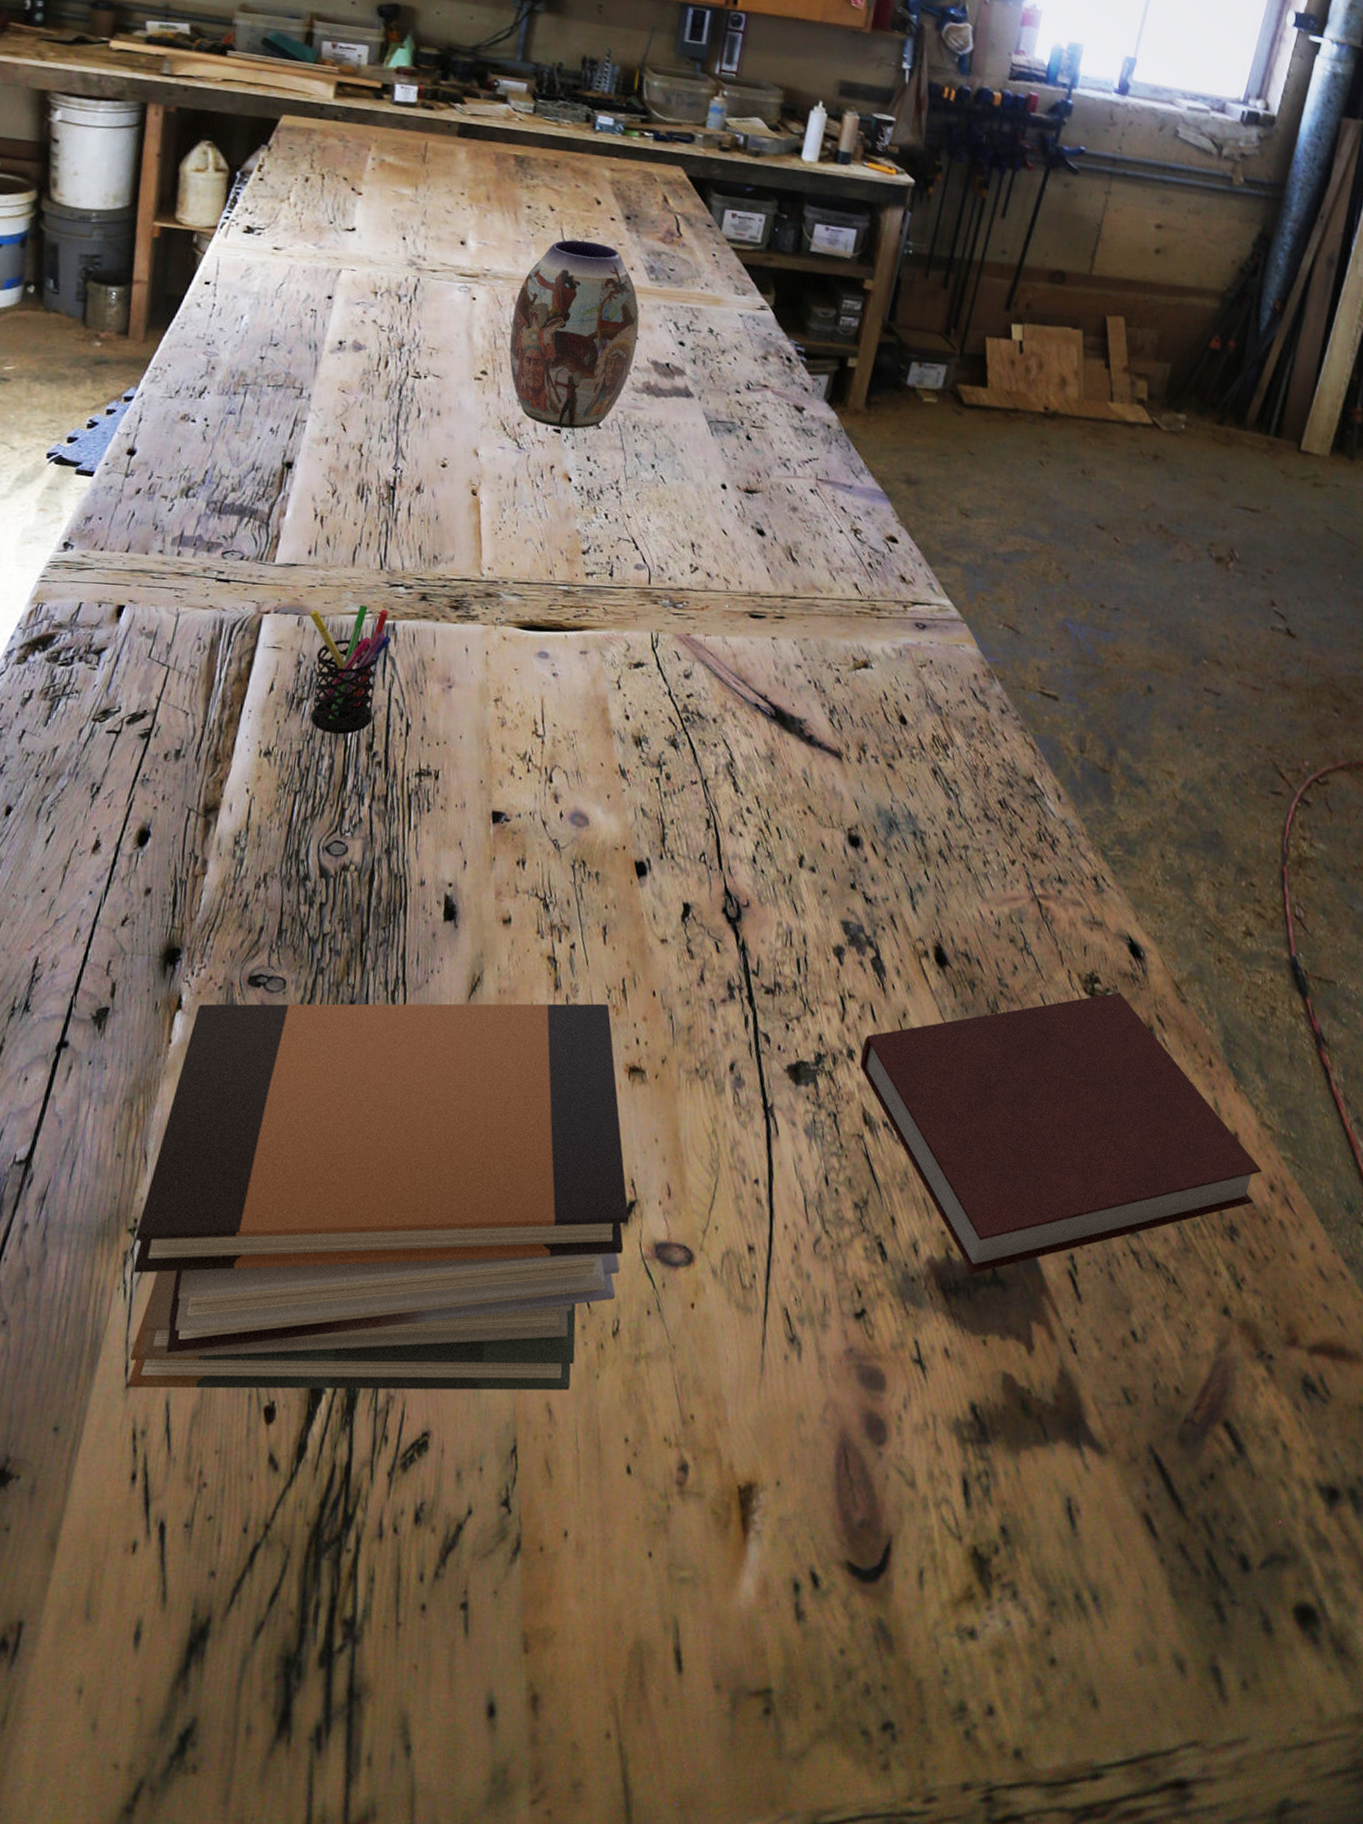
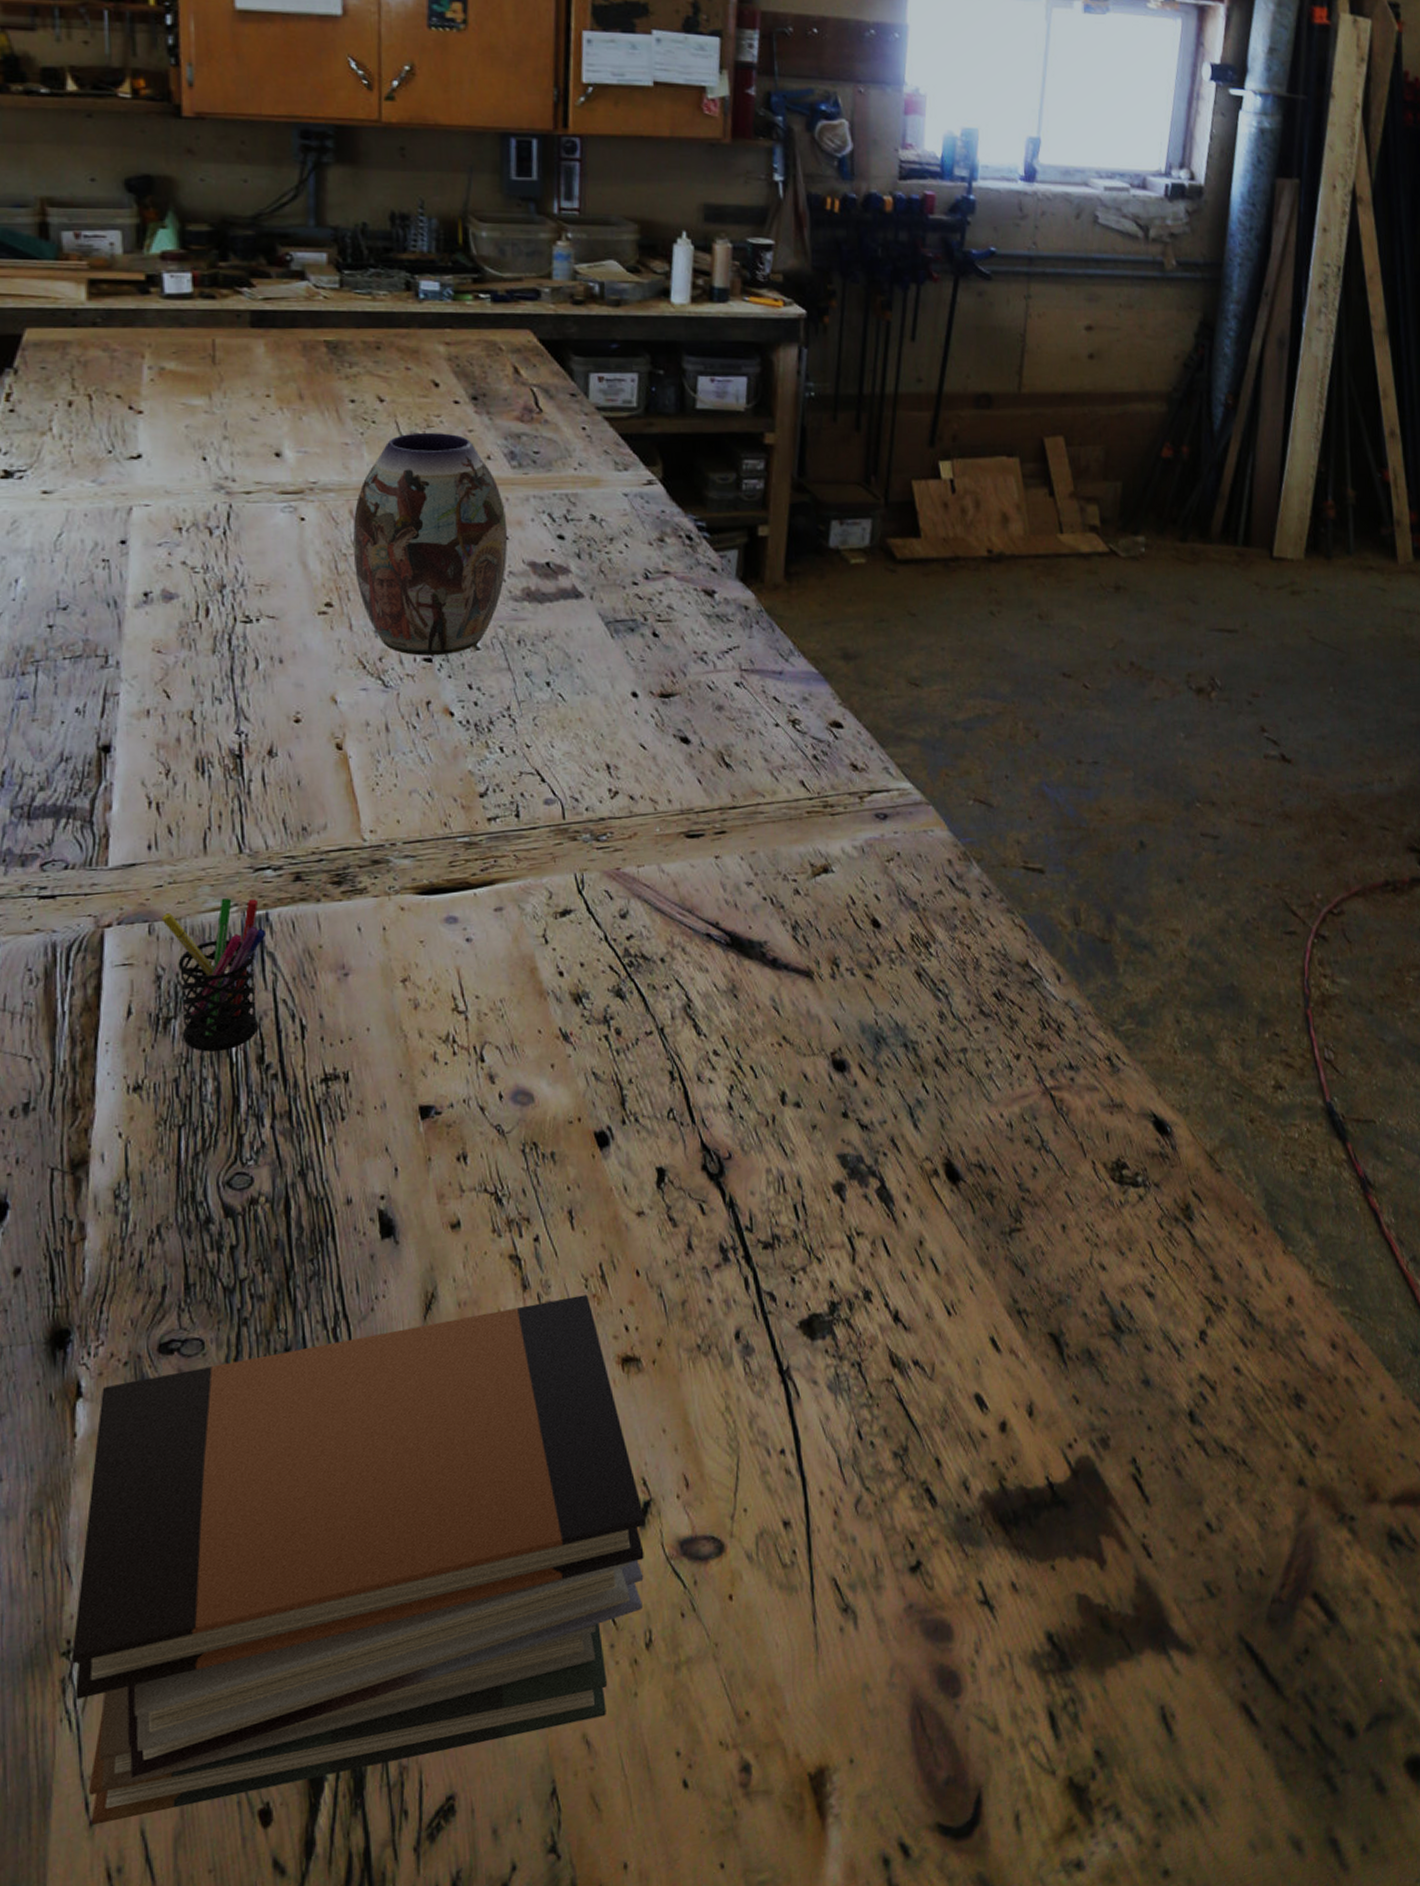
notebook: present [860,993,1263,1274] -> none [879,1174,1322,1500]

